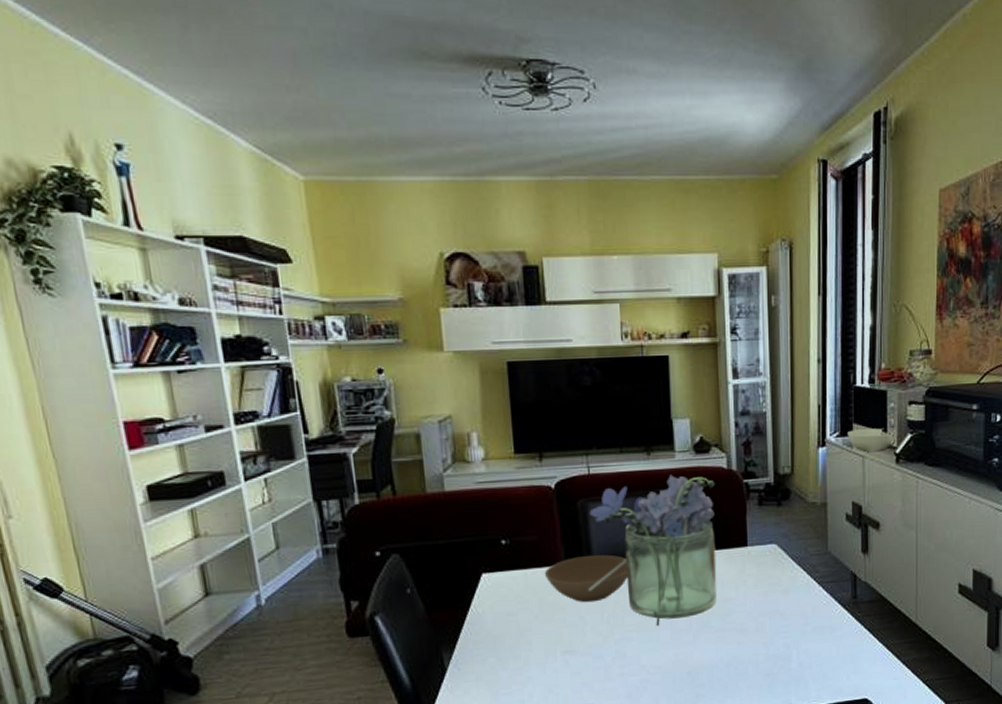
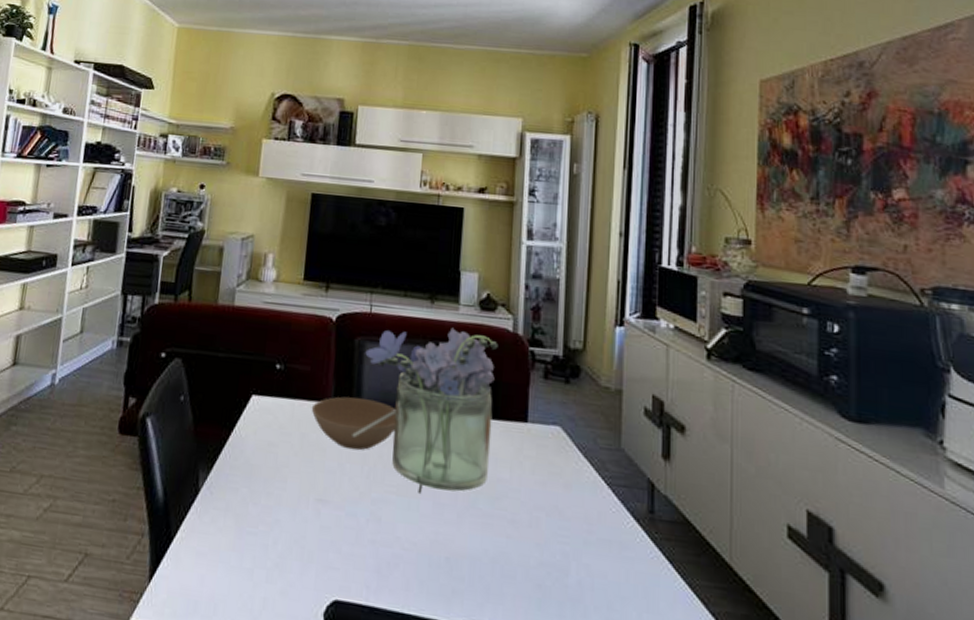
bowl: present [847,428,895,453] -> none [650,313,706,344]

